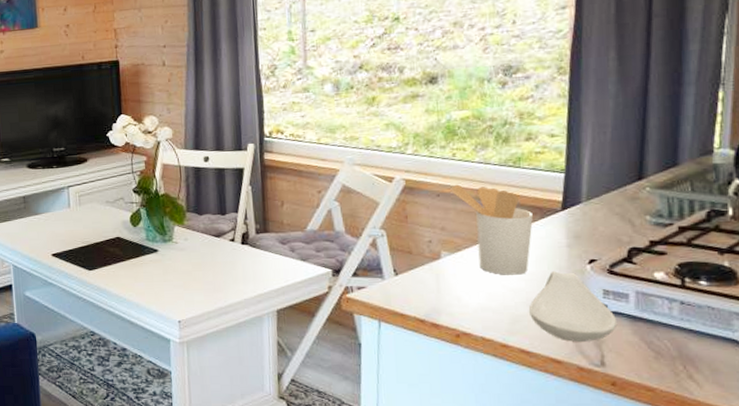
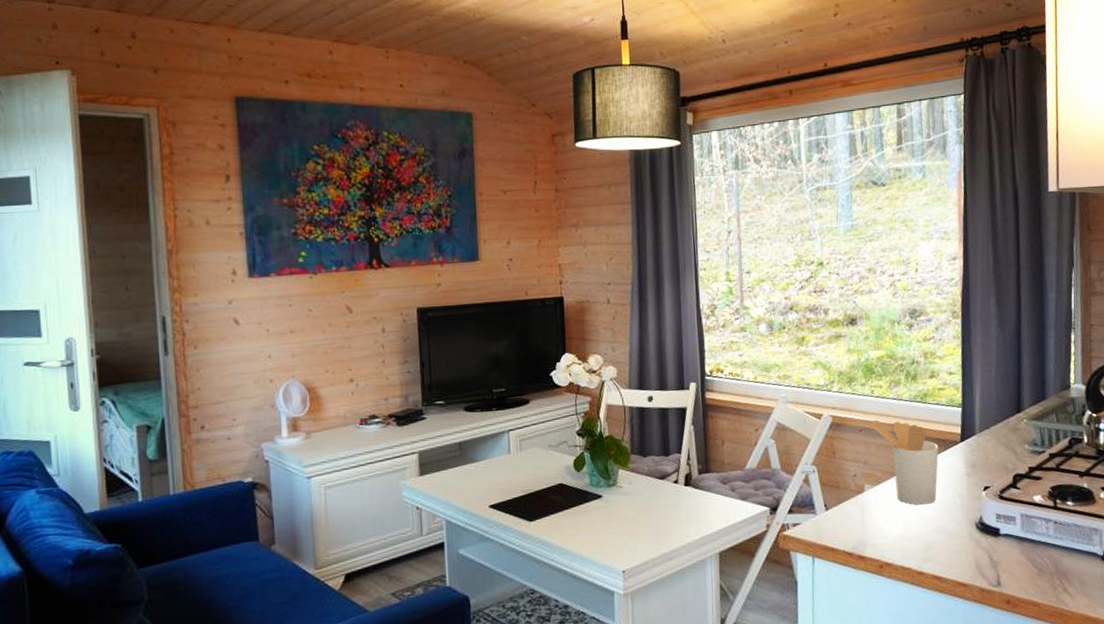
spoon rest: present [529,271,618,342] -> none [939,499,1009,565]

